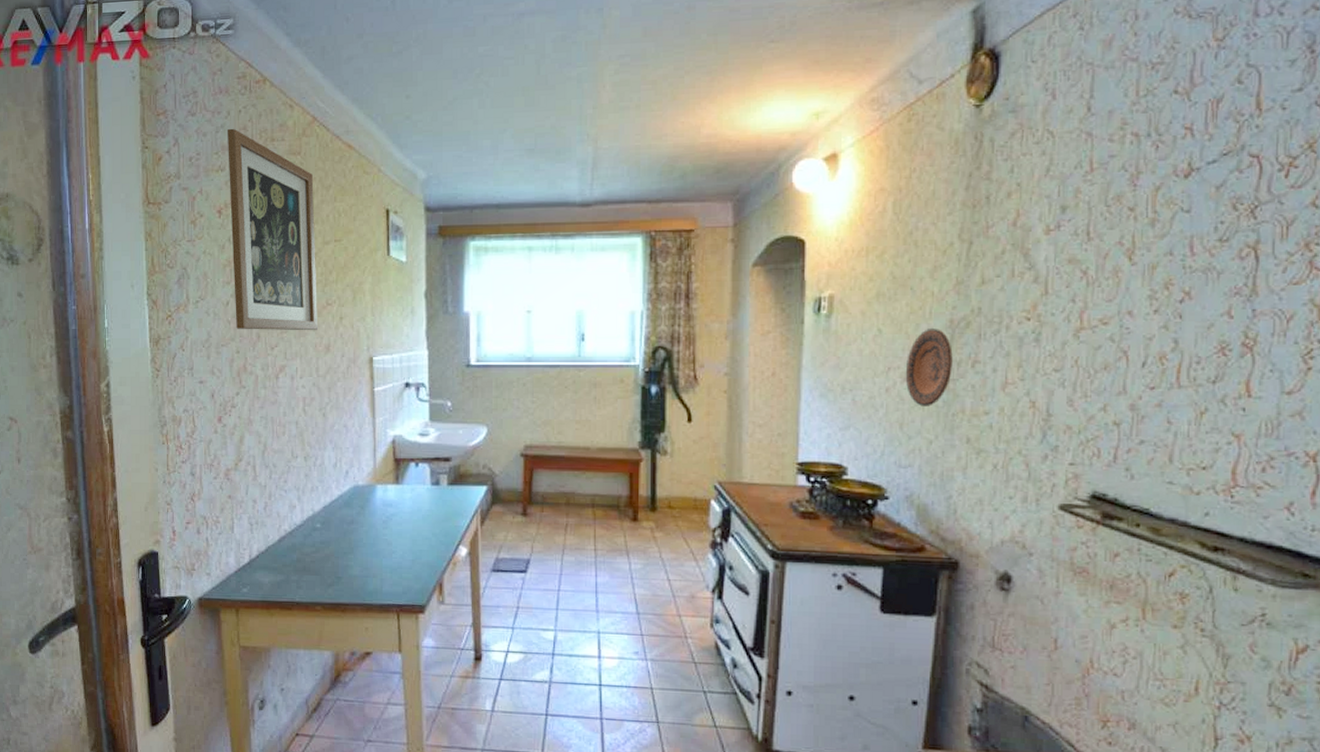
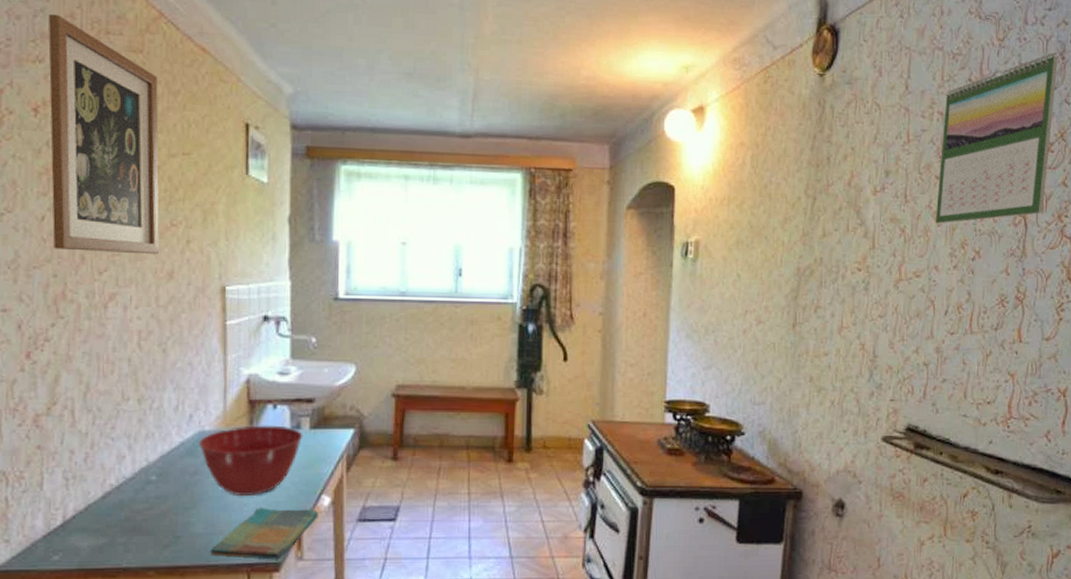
mixing bowl: none [353,481,442,544] -> present [198,425,303,495]
dish towel: none [366,554,457,603] -> present [210,507,319,560]
decorative plate: present [905,329,953,407] -> none [759,275,799,348]
calendar: none [1128,44,1305,263] -> present [935,51,1058,224]

